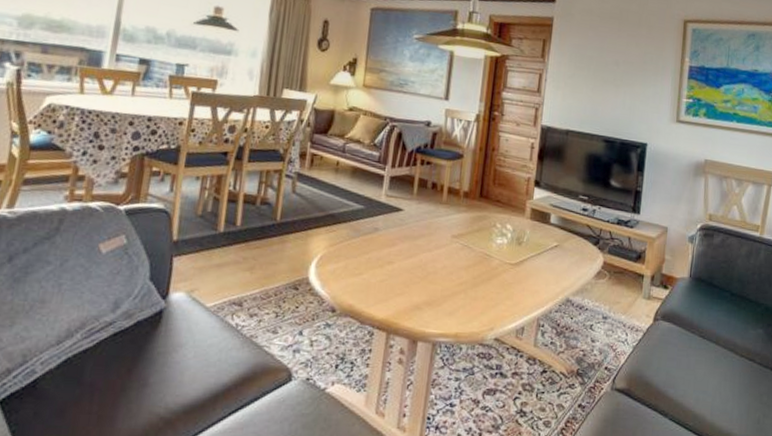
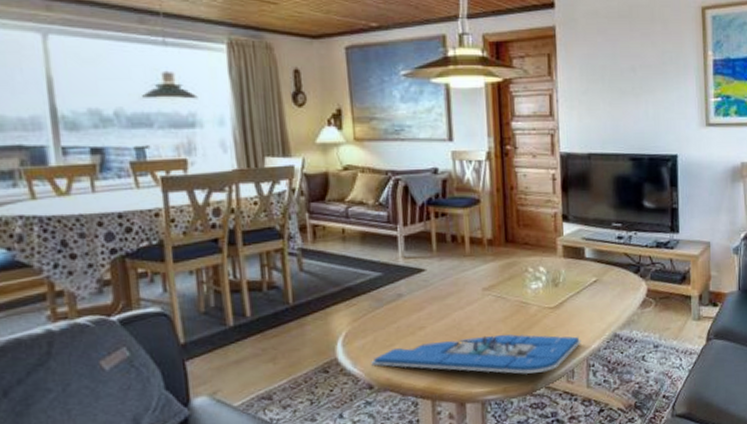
board game: none [338,277,535,324] -> present [371,334,581,374]

